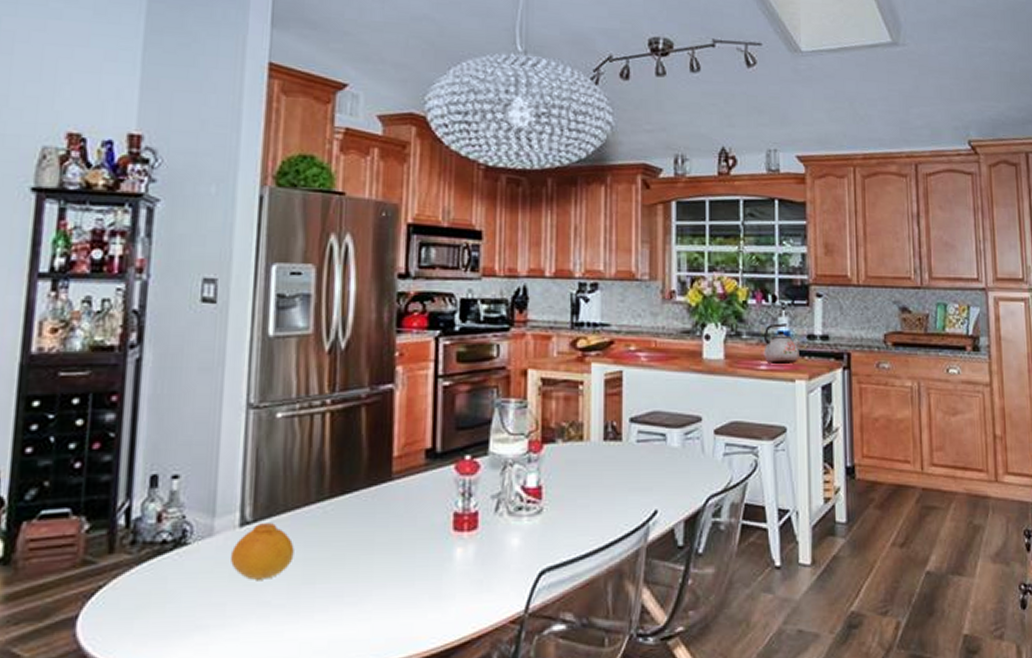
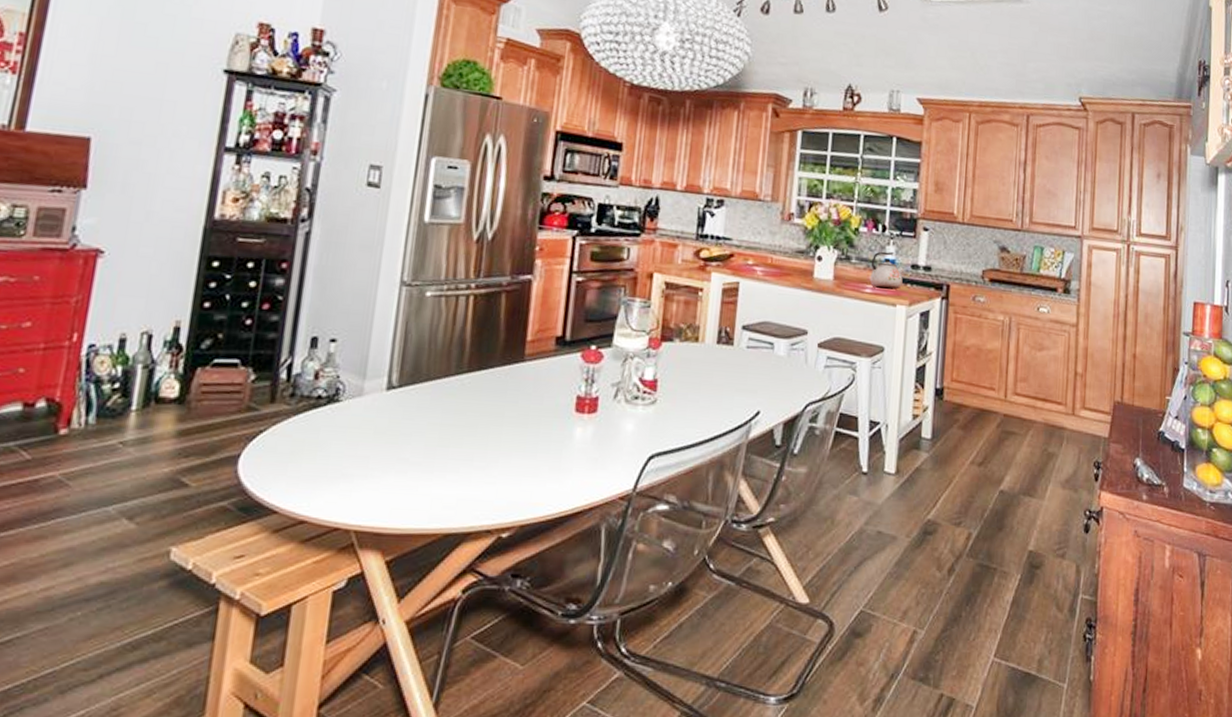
fruit: present [229,523,294,580] -> none [375,389,433,439]

